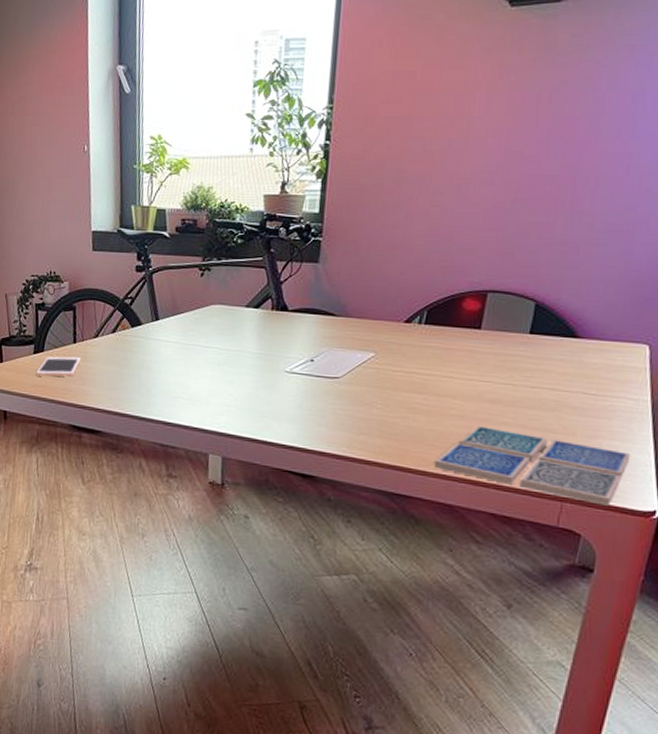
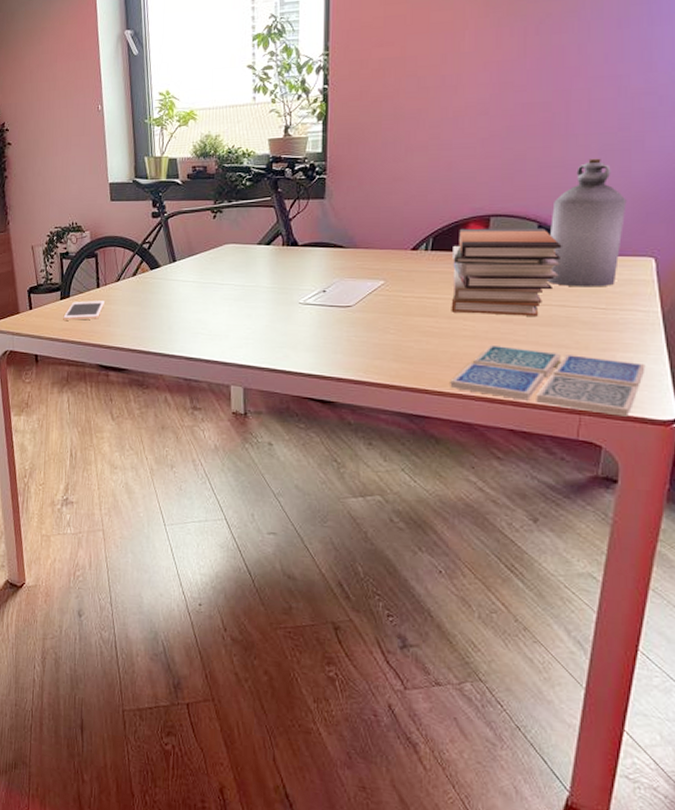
book stack: none [440,303,558,399] -> present [451,228,562,316]
bottle: none [540,238,626,372] -> present [547,158,627,287]

